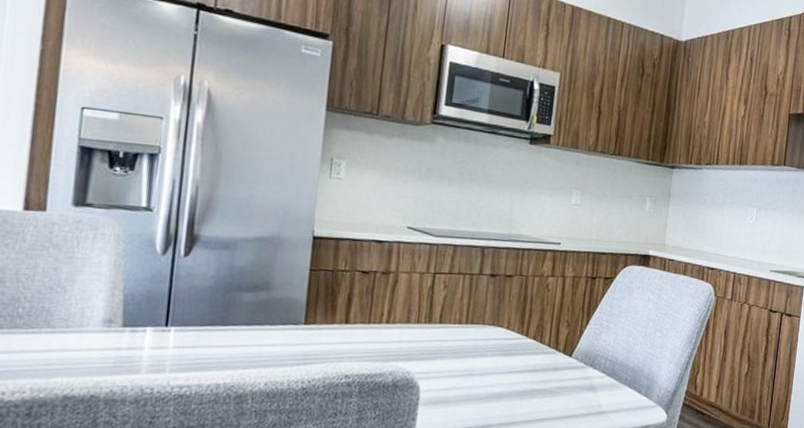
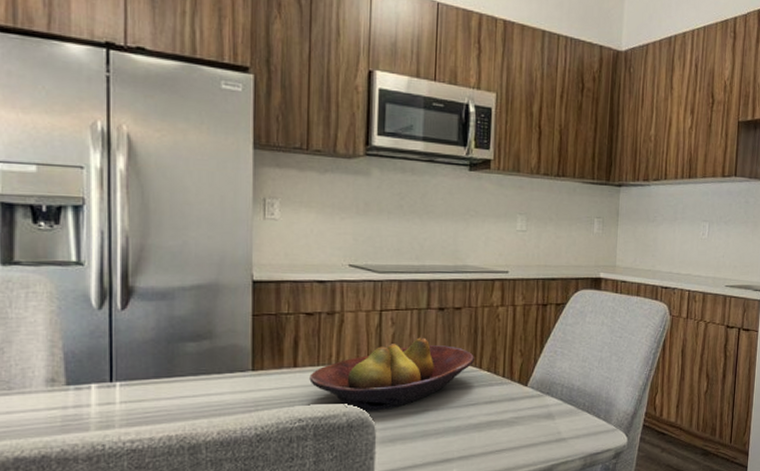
fruit bowl: none [359,302,523,373] -> present [309,337,475,413]

